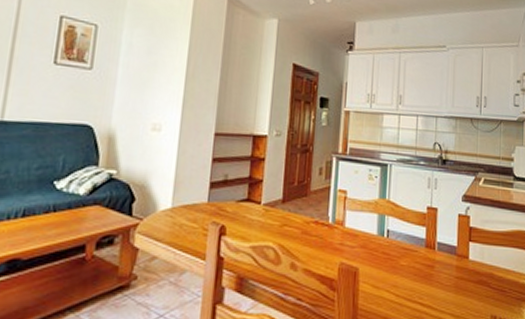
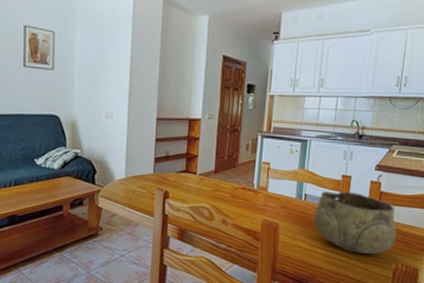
decorative bowl: none [397,226,491,307] -> present [313,191,397,255]

